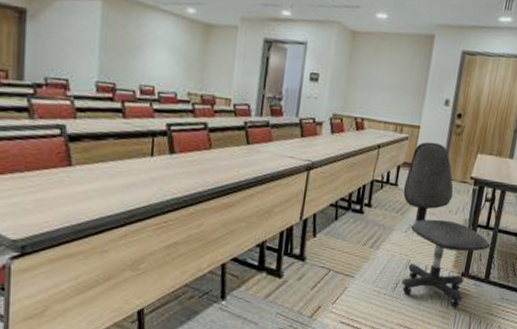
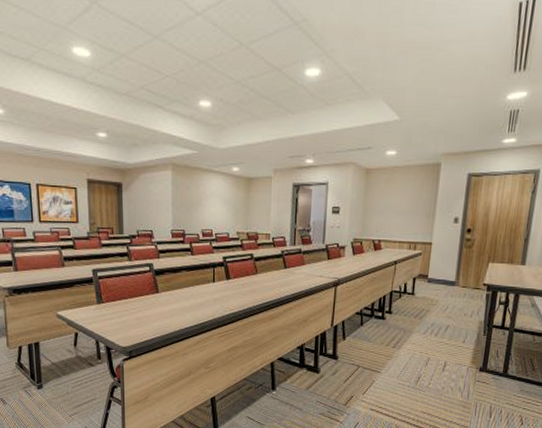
office chair: present [401,141,491,308] -> none [419,255,507,399]

